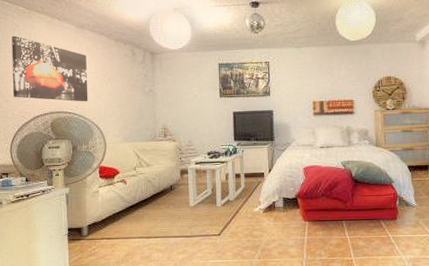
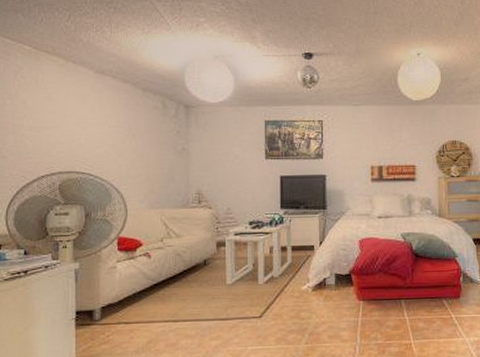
wall art: present [12,36,88,102] -> none [11,80,107,161]

